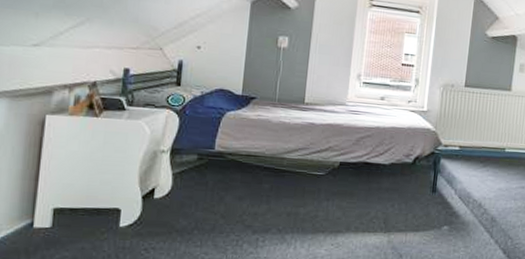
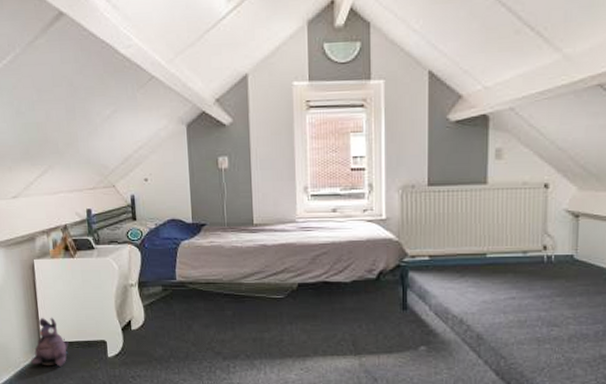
plush toy: none [15,179,73,236] -> present [30,317,69,367]

